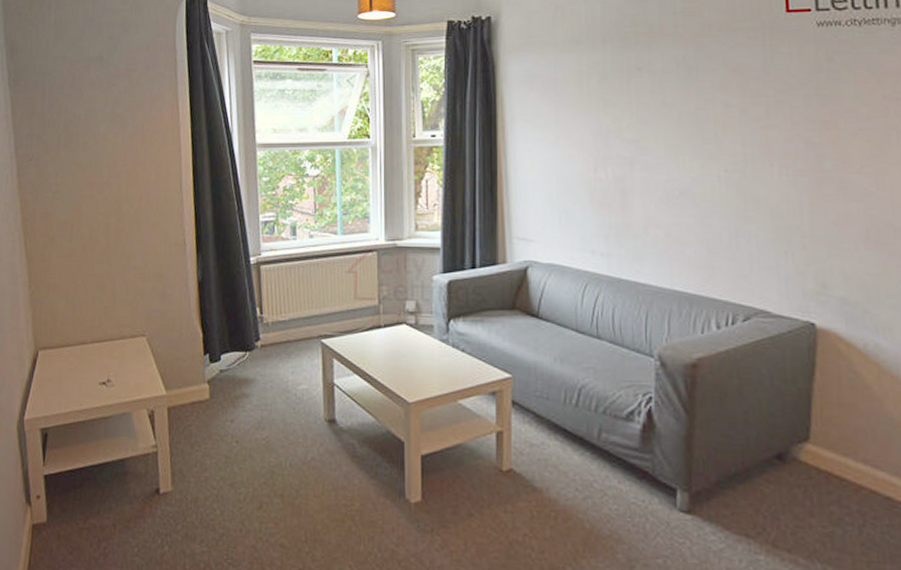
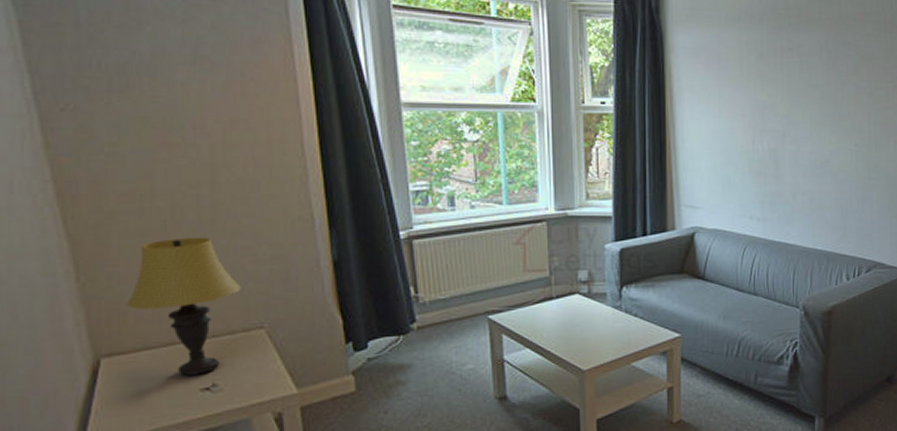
table lamp: none [57,257,132,371] -> present [126,237,241,376]

